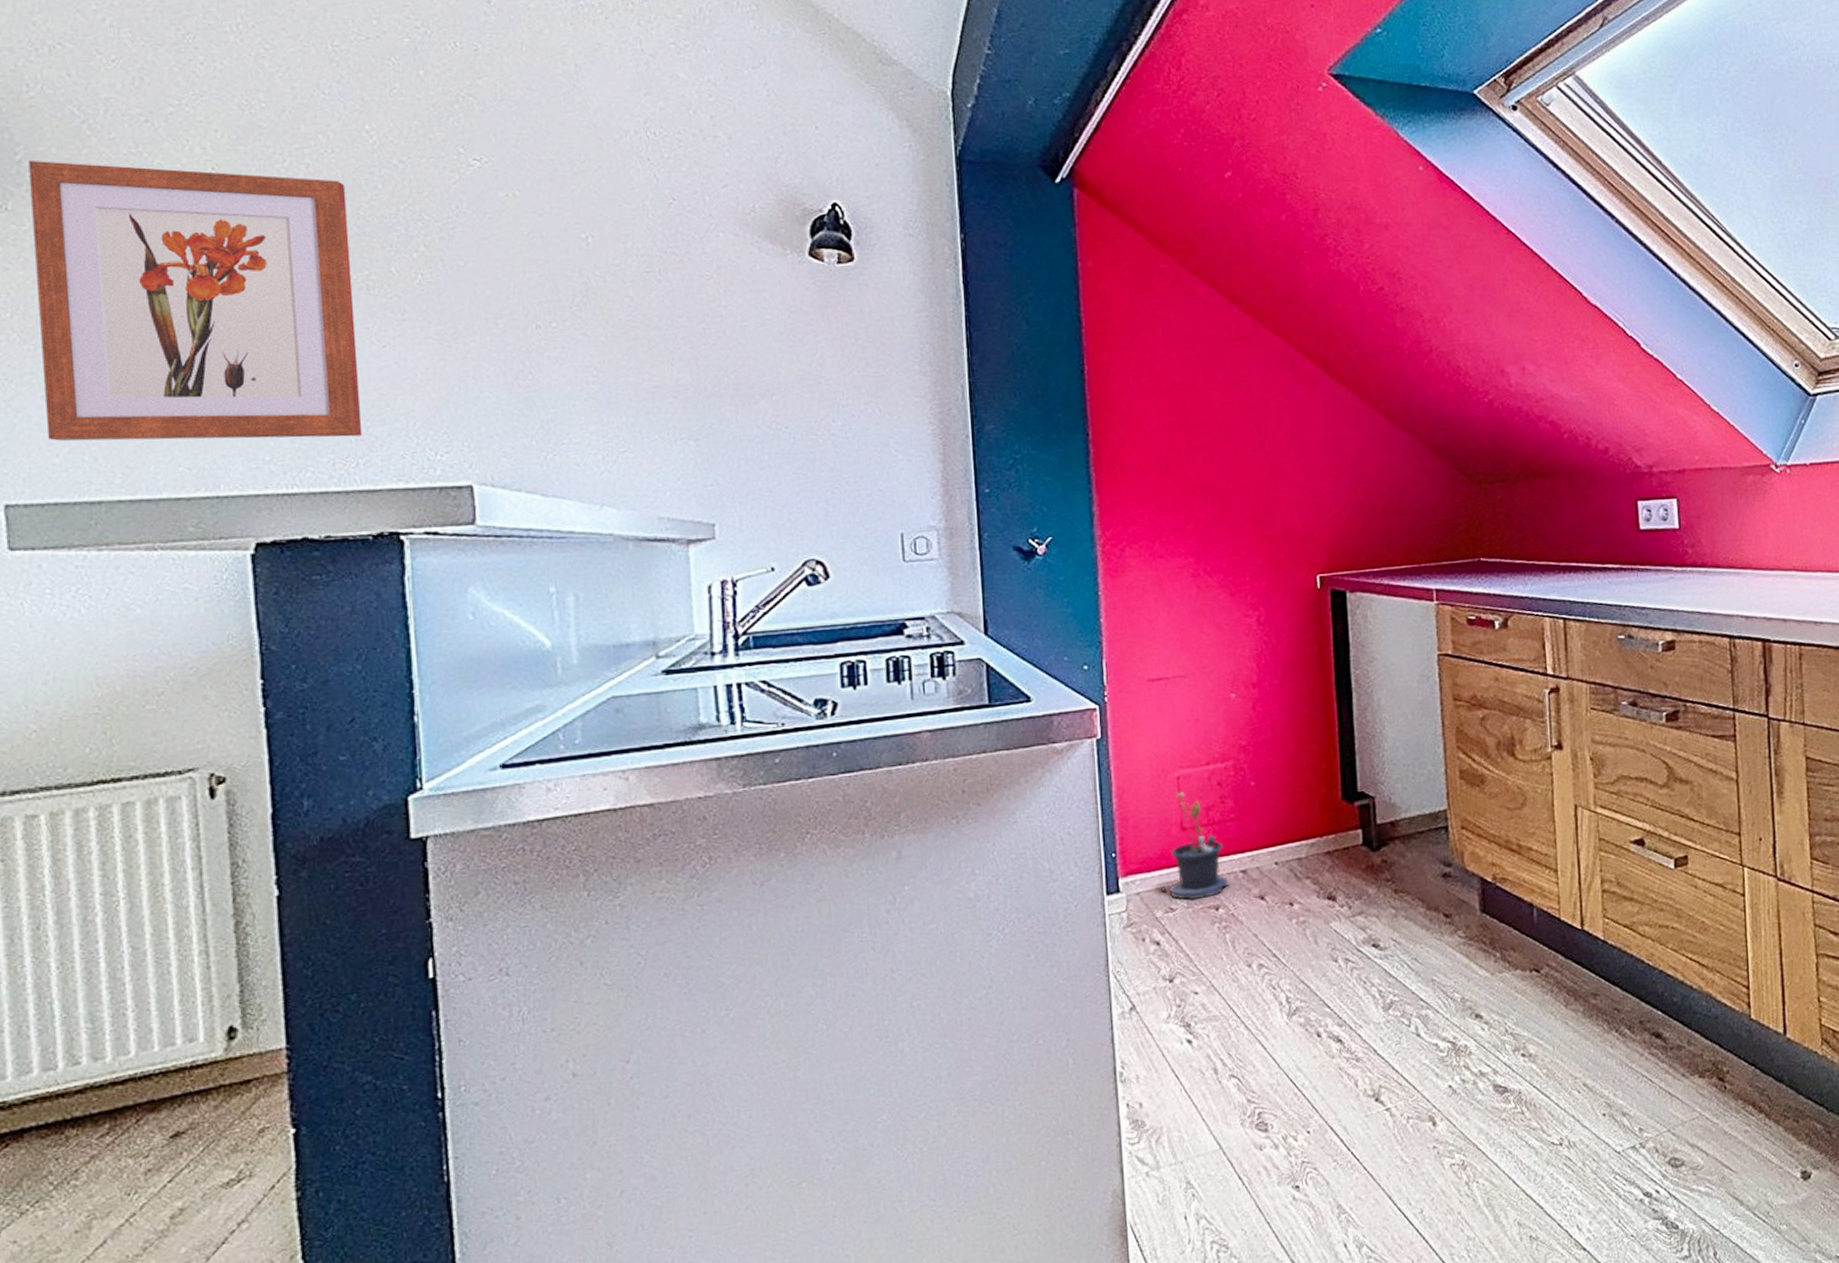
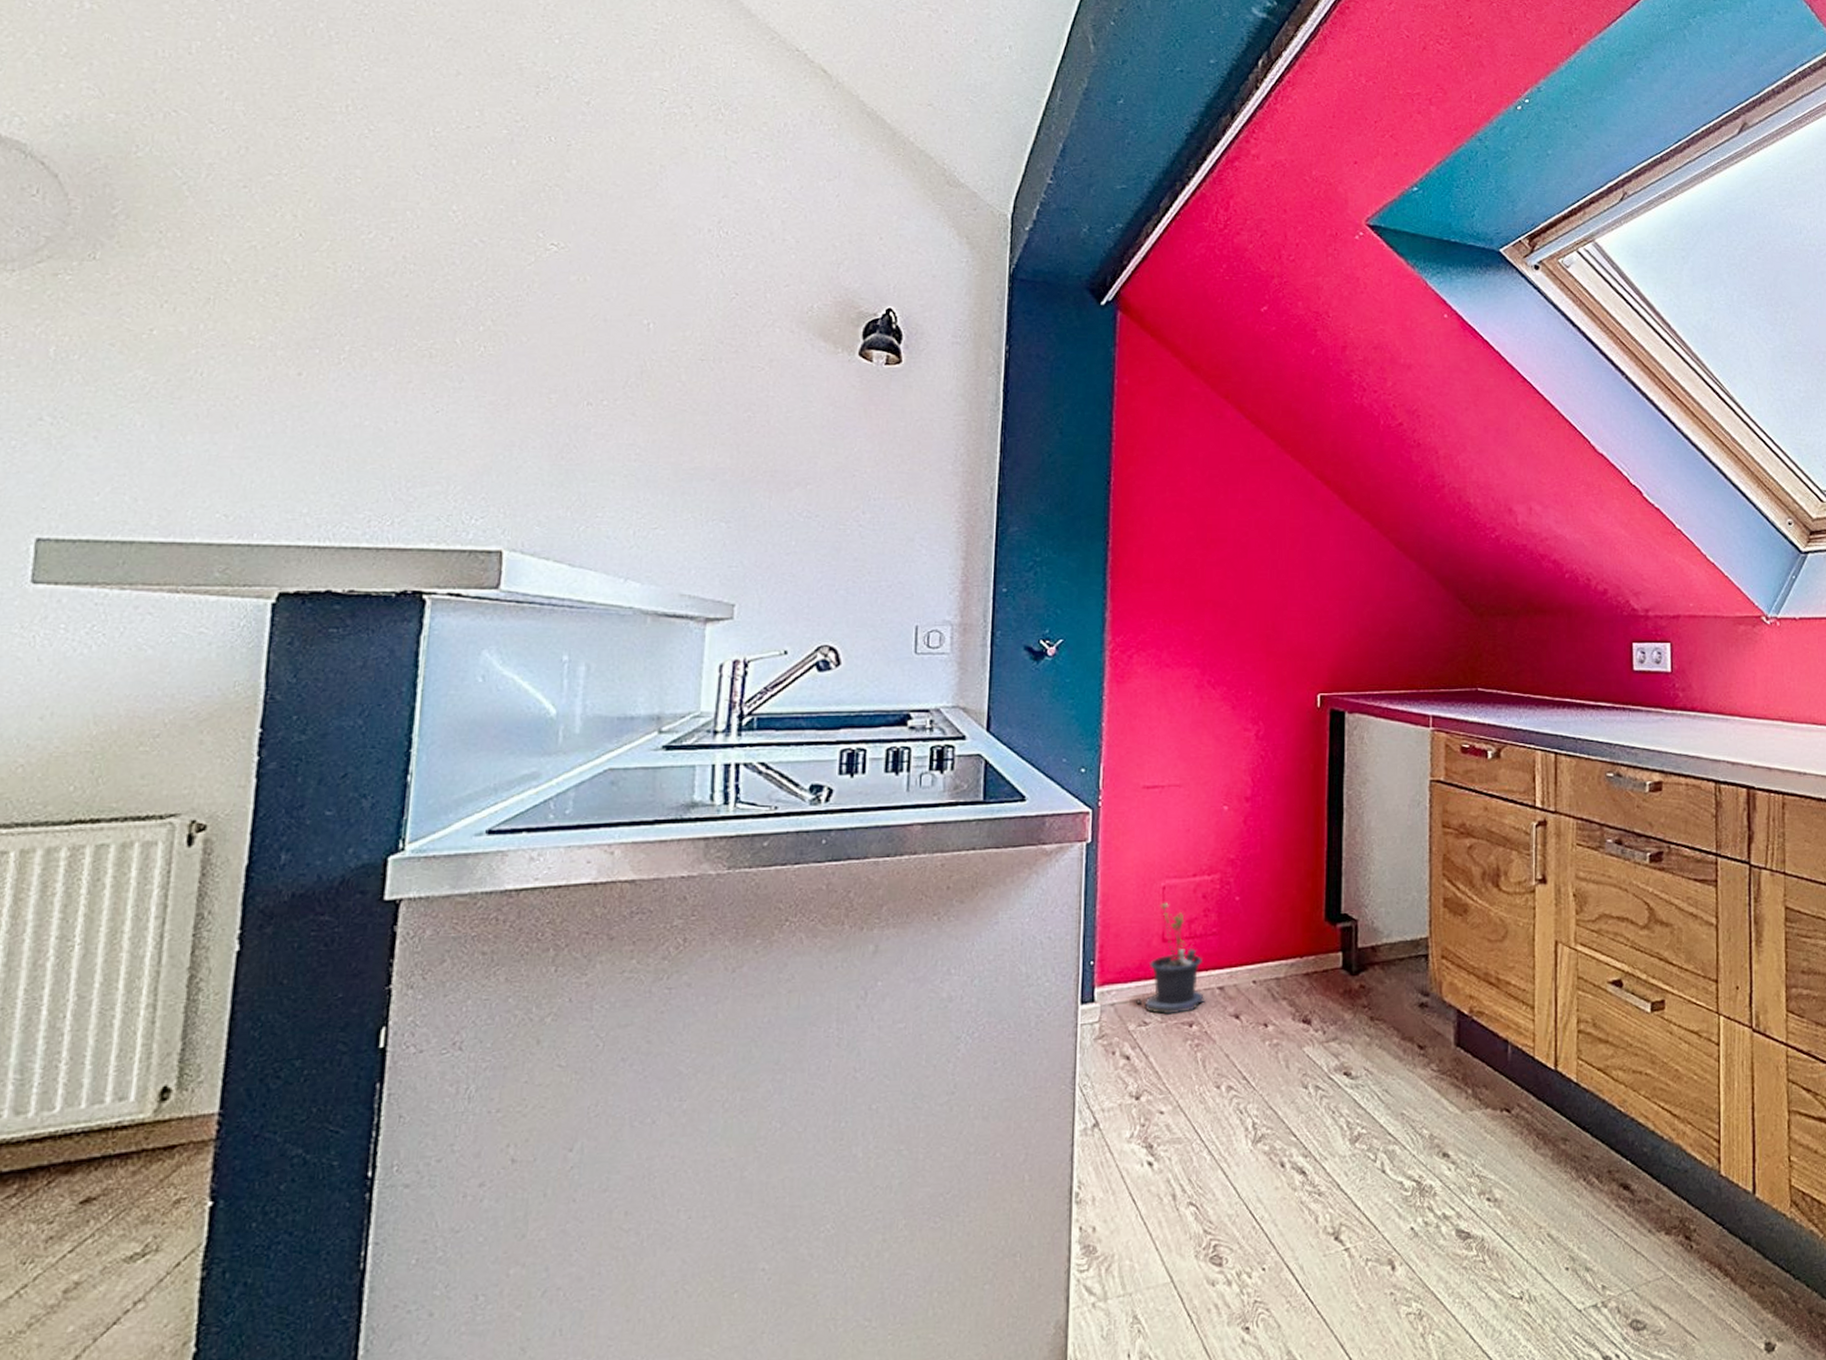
wall art: present [28,160,363,441] -> none [93,214,425,496]

